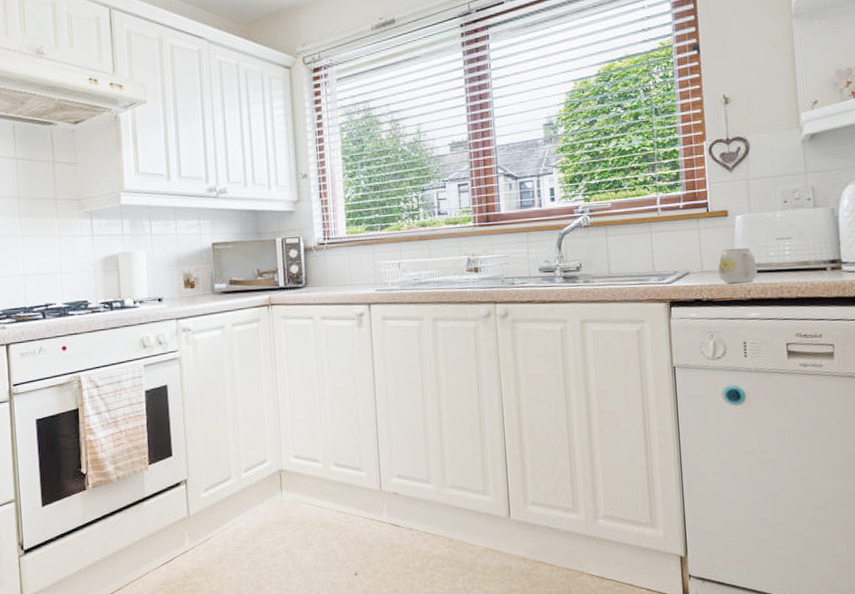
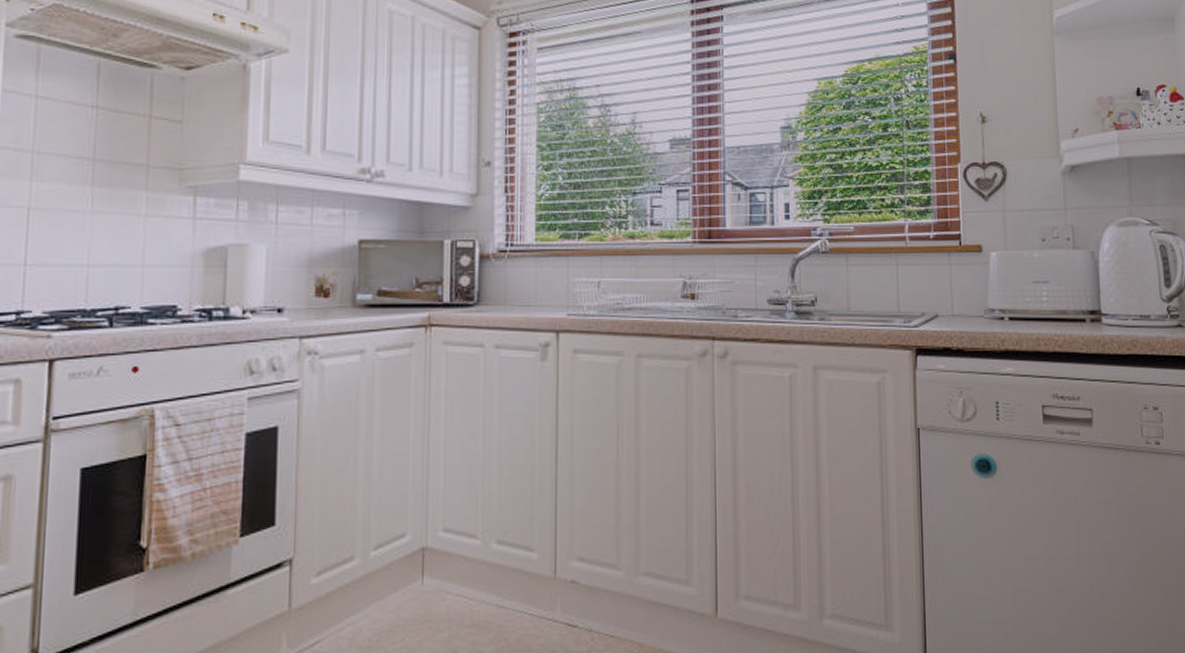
mug: present [717,248,758,284] -> none [969,290,1013,332]

